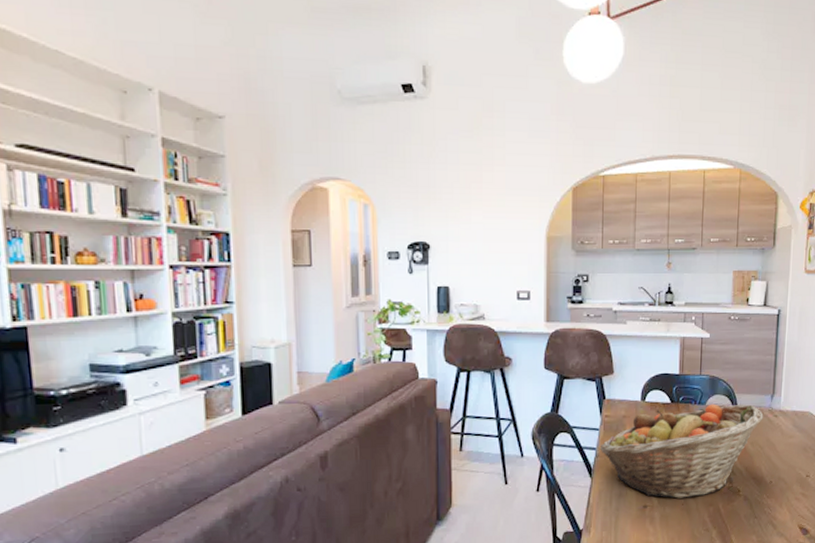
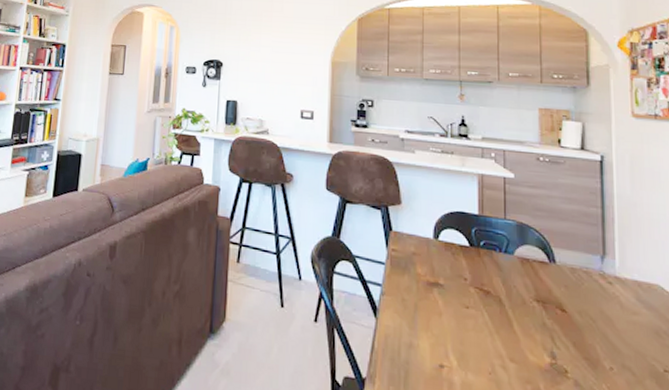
fruit basket: present [599,403,764,499] -> none [385,252,593,368]

